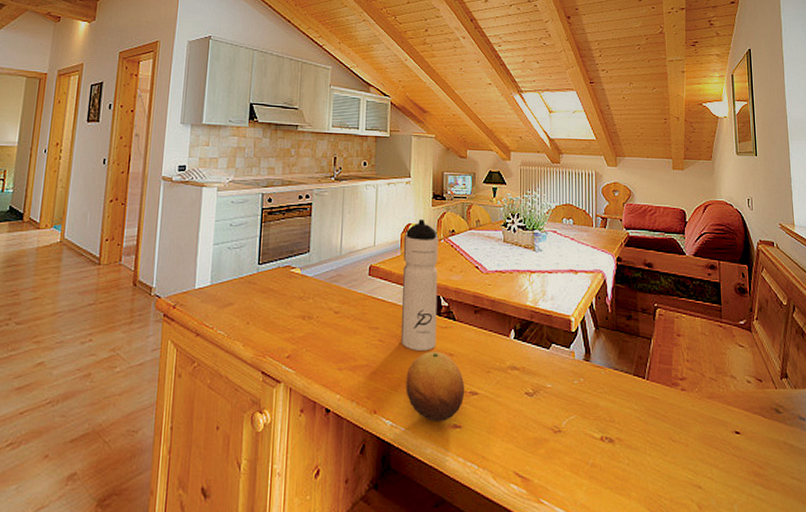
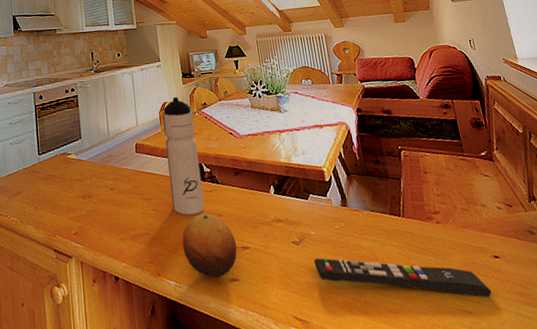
remote control: none [545,413,727,475] -> present [314,257,492,298]

